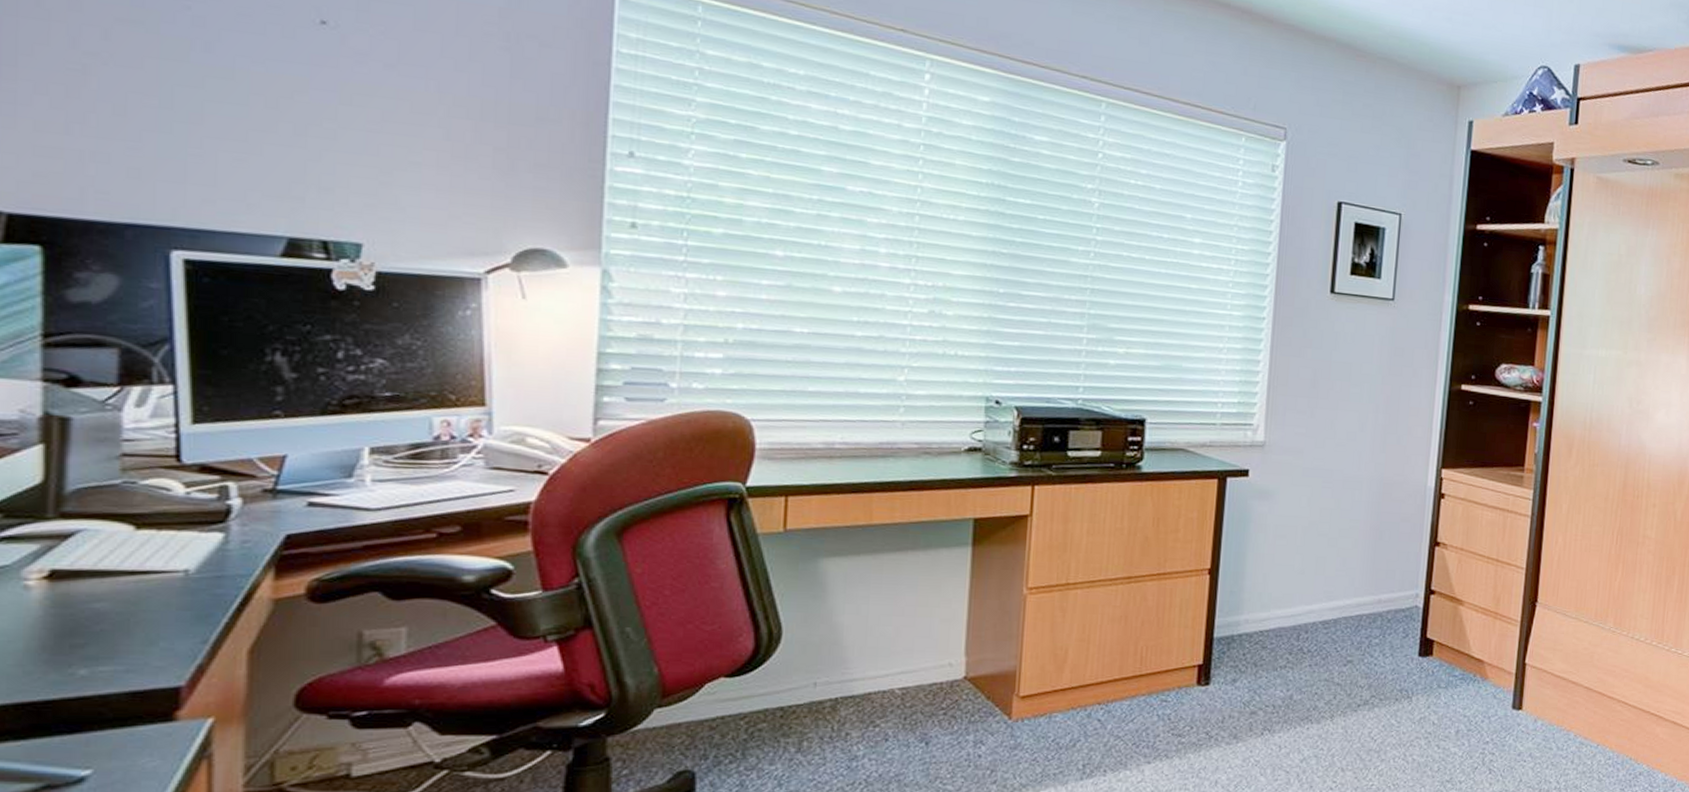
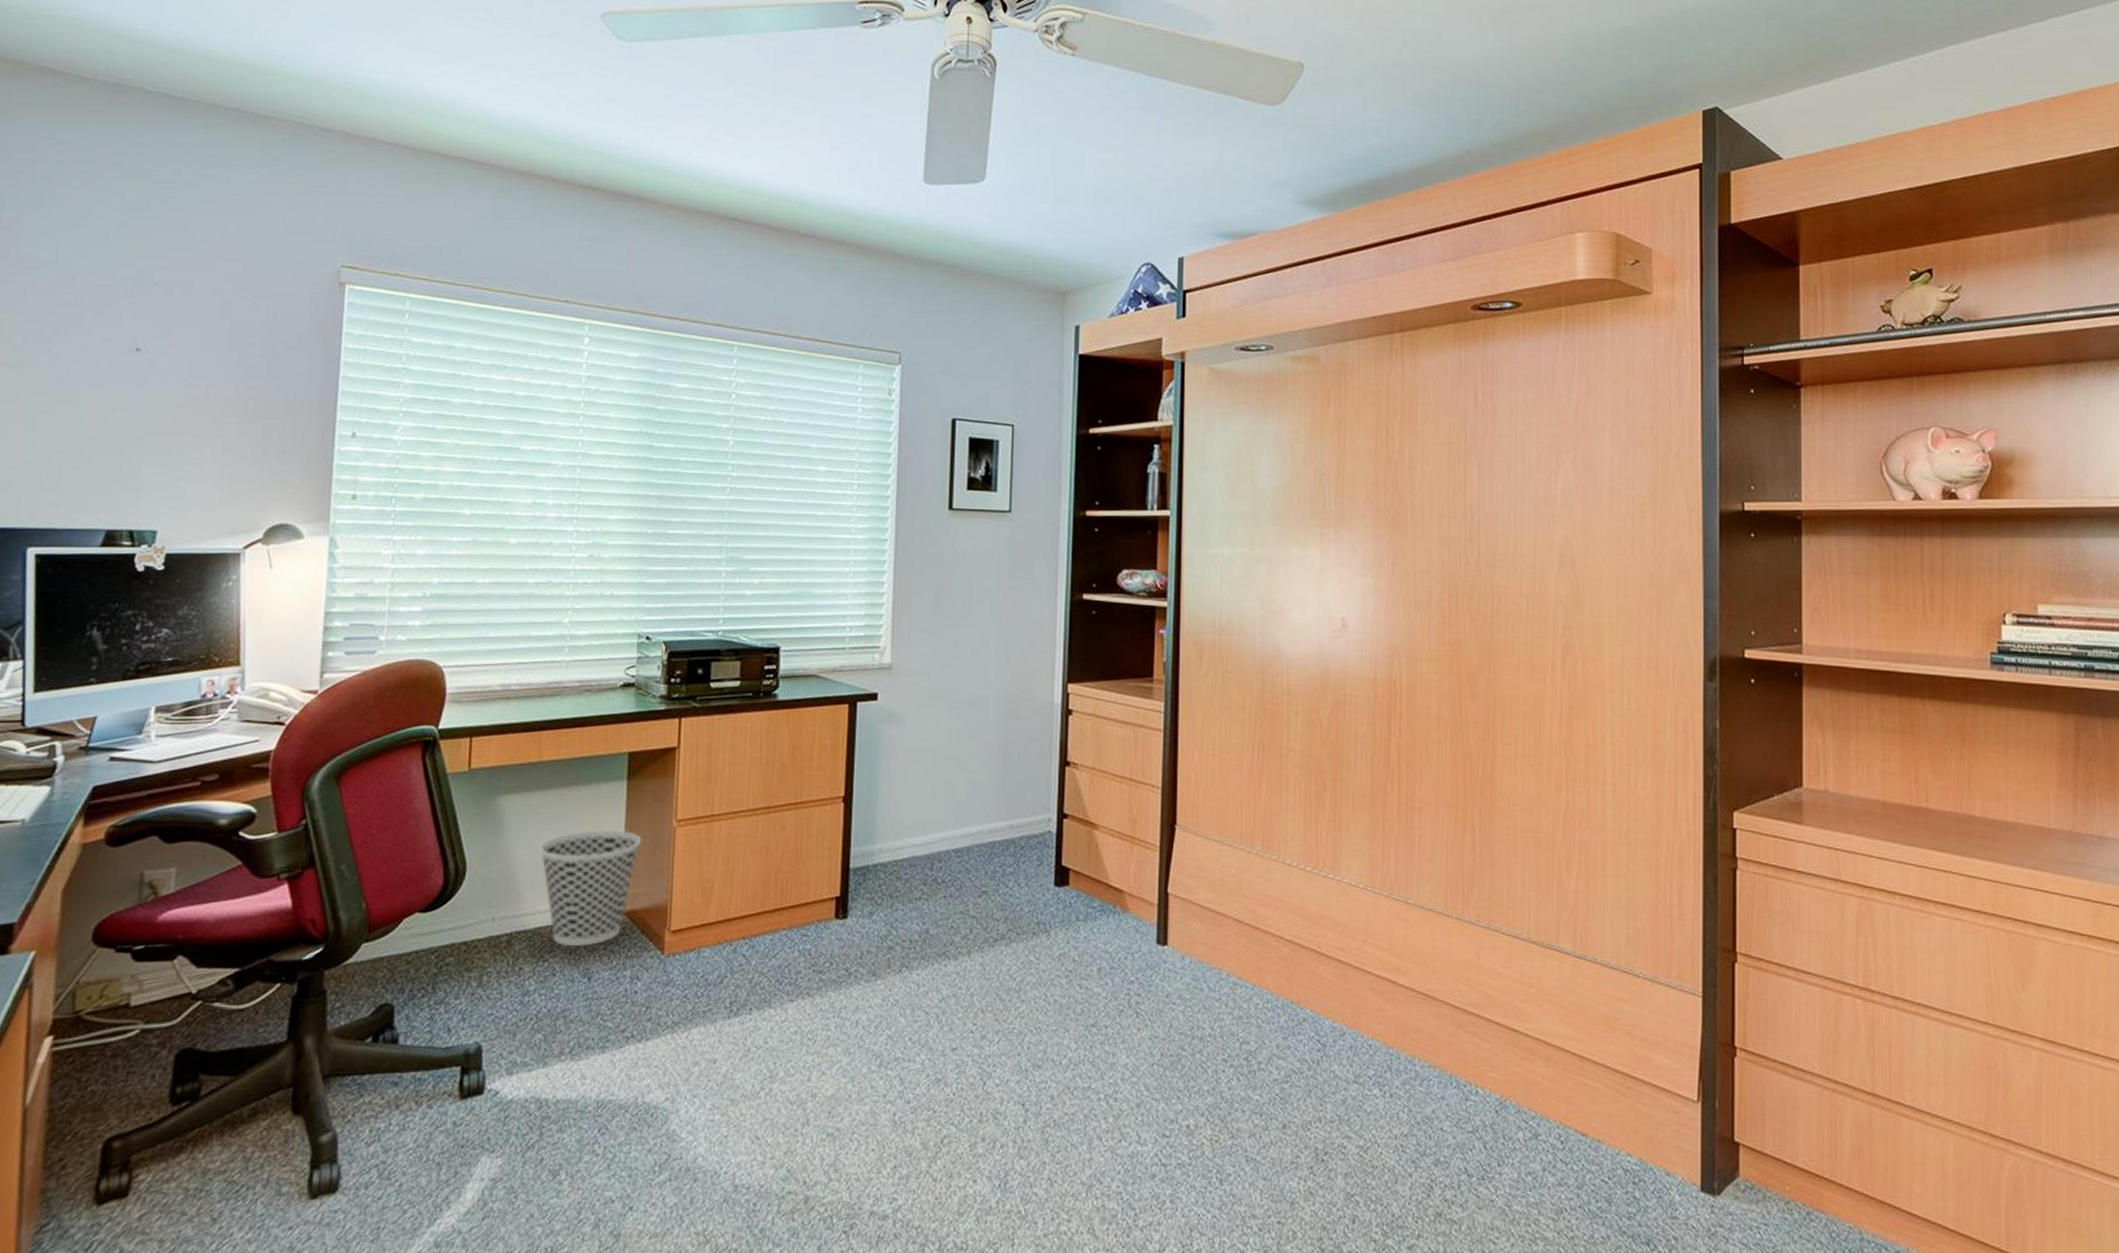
wastebasket: none [869,596,988,712] -> present [539,830,642,947]

